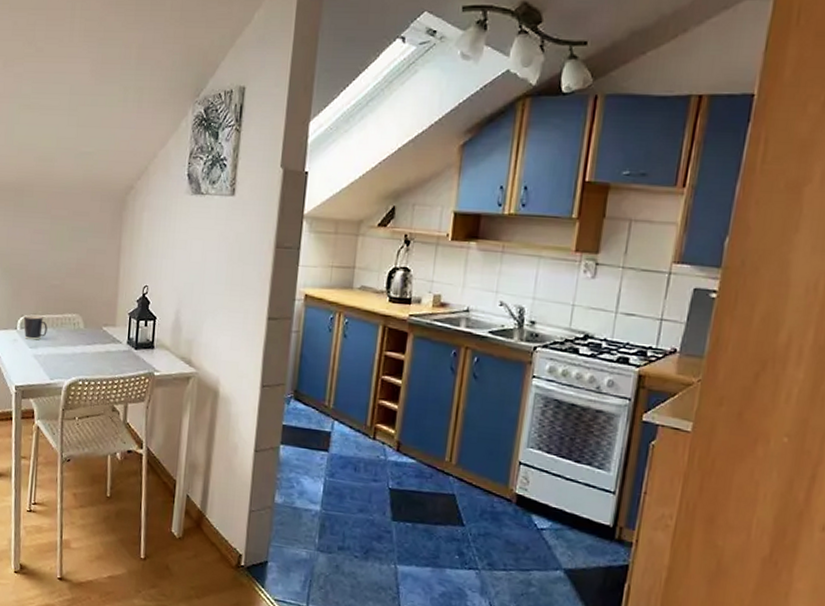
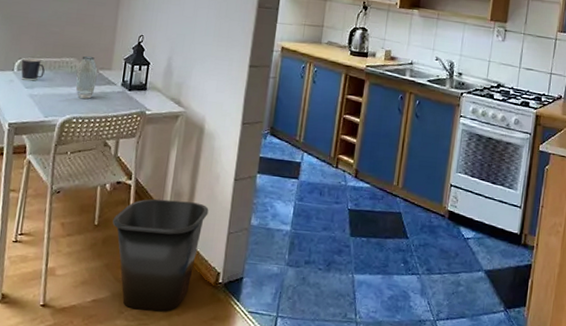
vase: none [79,311,102,359] -> present [75,55,98,99]
waste bin: none [125,470,227,593] -> present [112,199,209,311]

